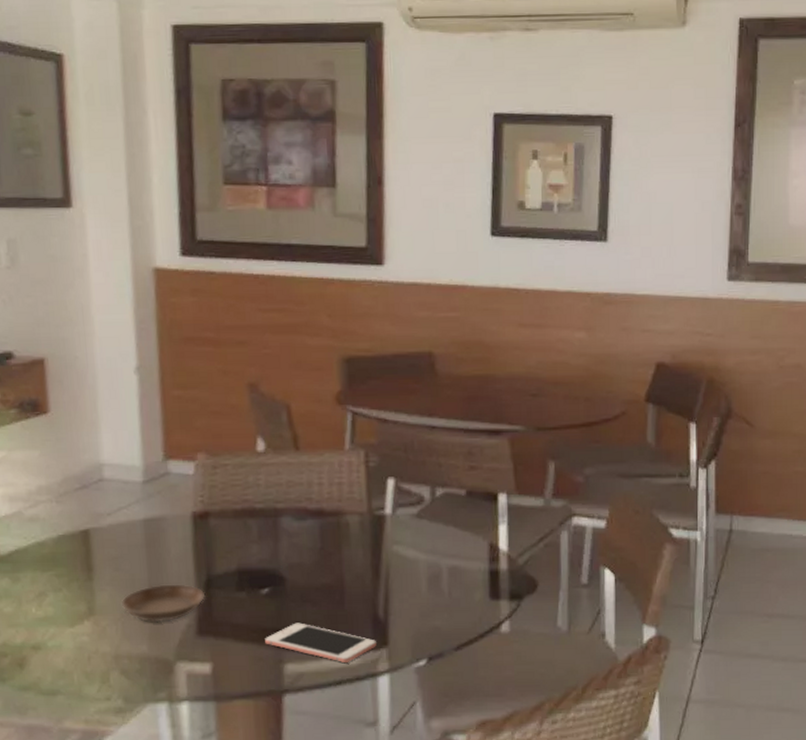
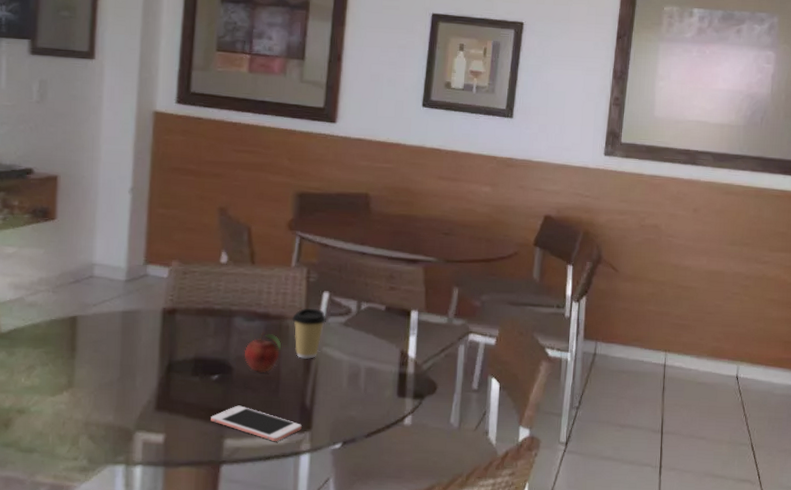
saucer: present [121,584,206,623] -> none [95,366,166,398]
fruit: none [297,532,342,581] -> present [244,332,281,372]
coffee cup: none [352,500,394,561] -> present [292,308,326,359]

